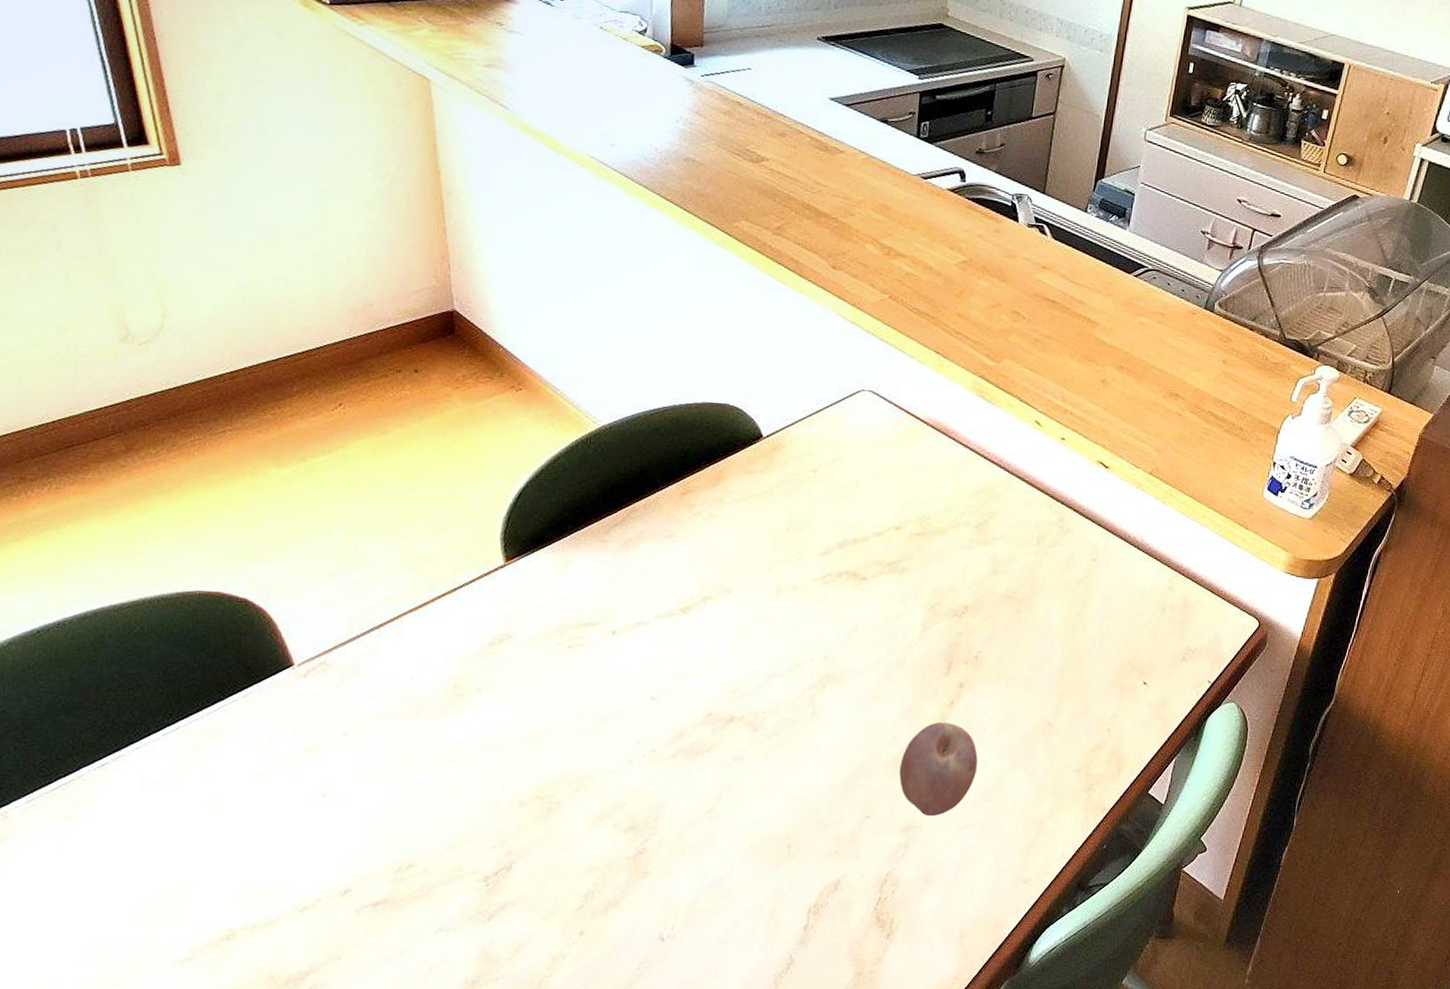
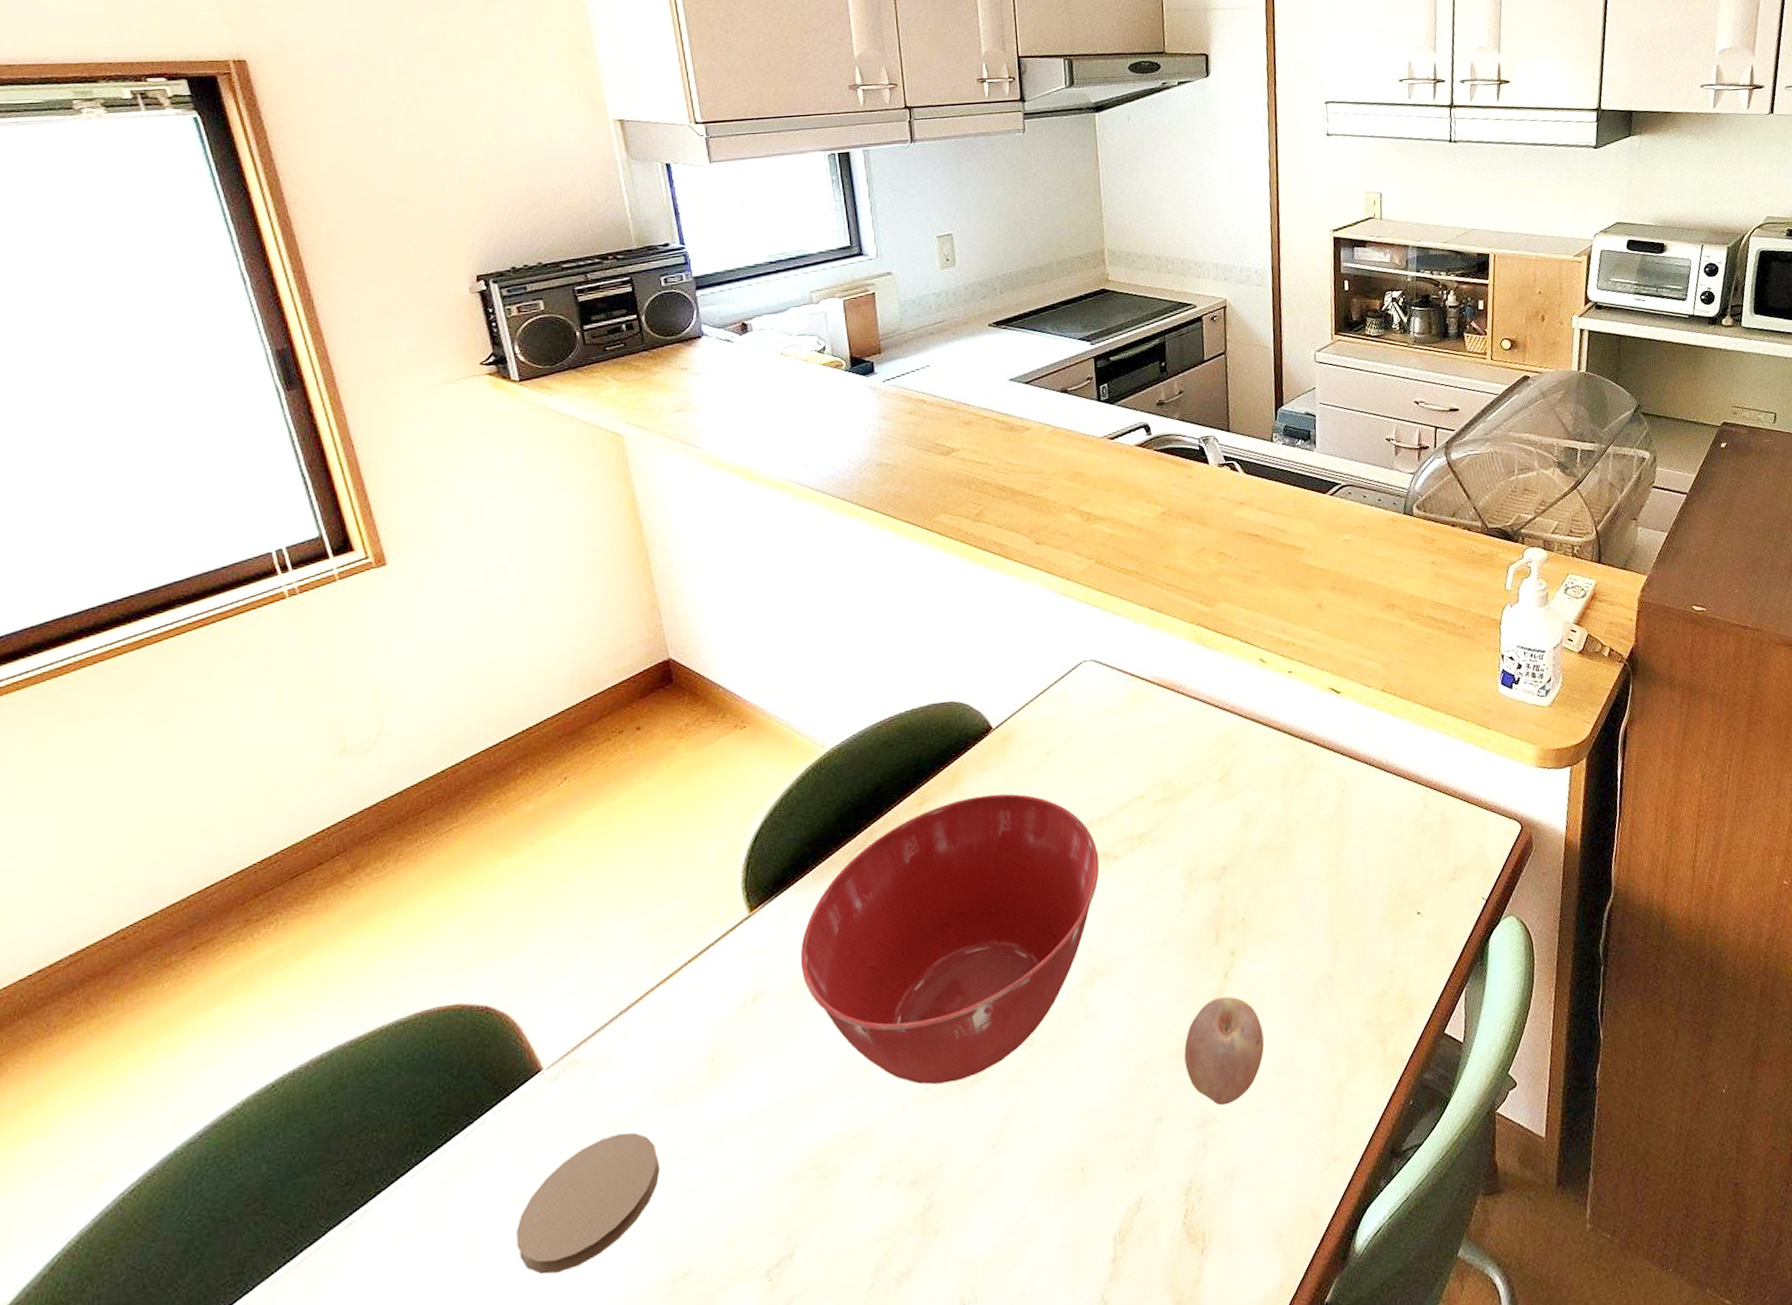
coaster: none [256,734,396,842] -> present [517,1132,660,1274]
mixing bowl: none [548,497,848,749] -> present [800,793,1100,1085]

